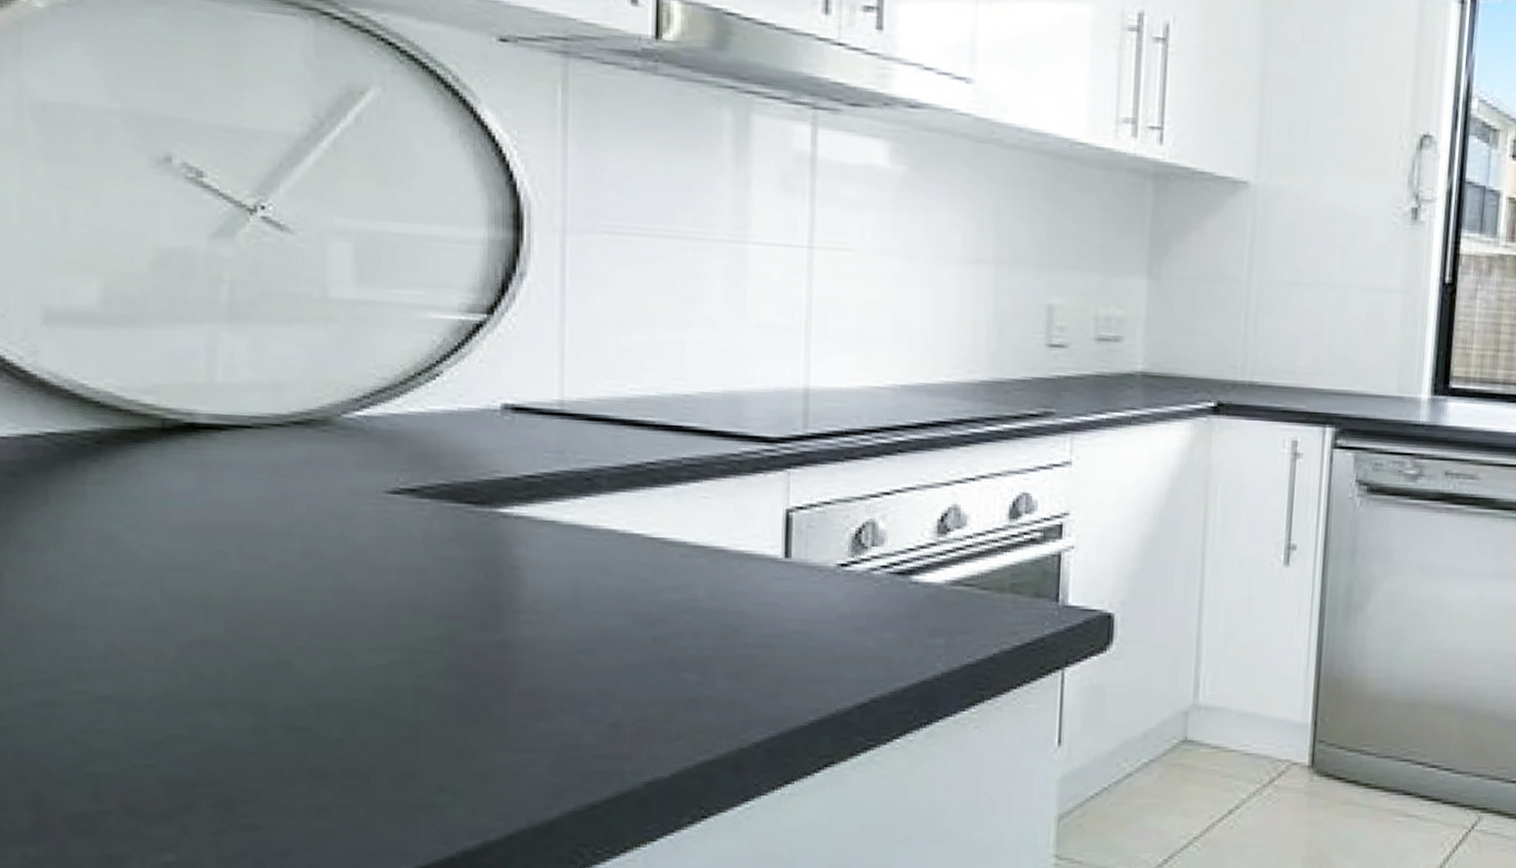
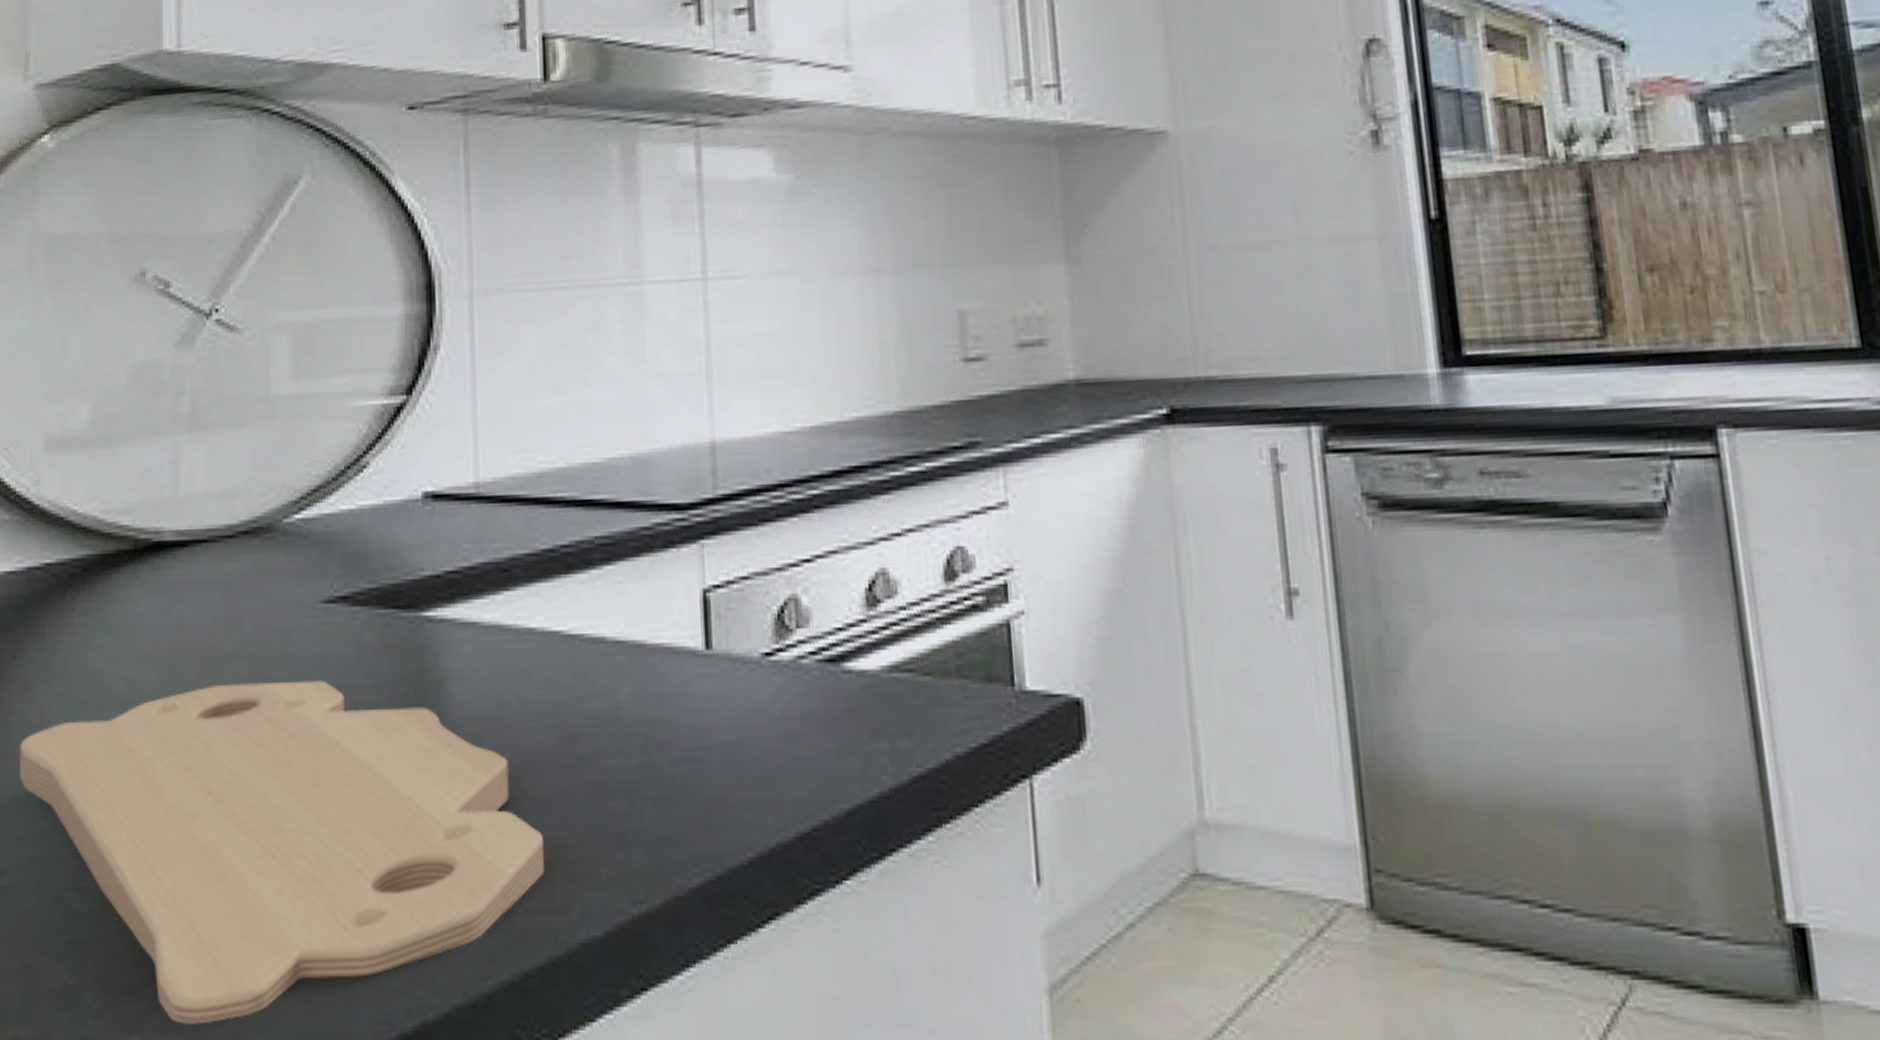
cutting board: none [18,557,615,844] -> present [19,680,545,1024]

